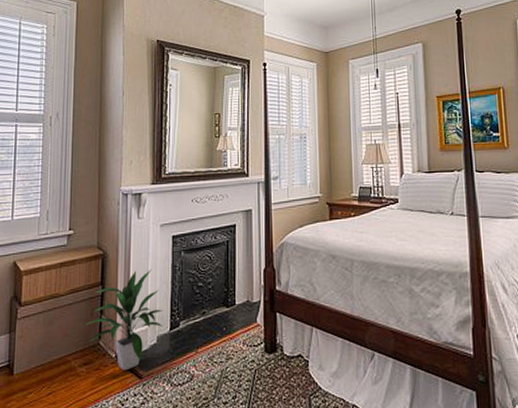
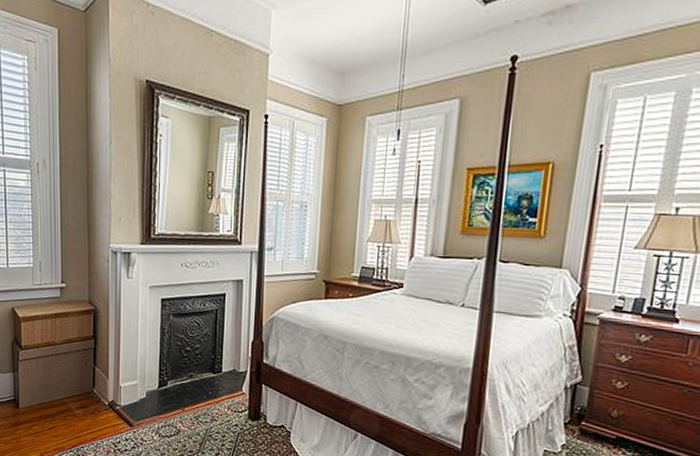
indoor plant: present [85,269,163,371] -> none [80,329,152,418]

